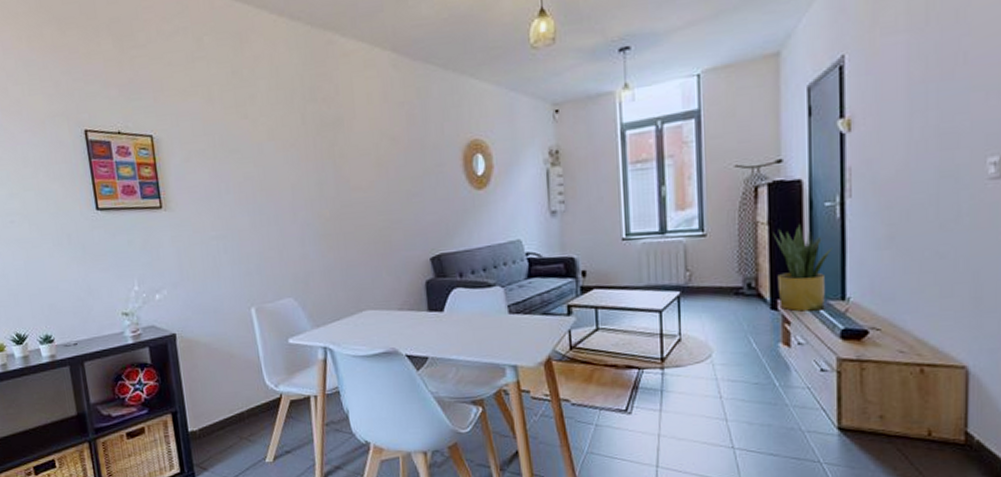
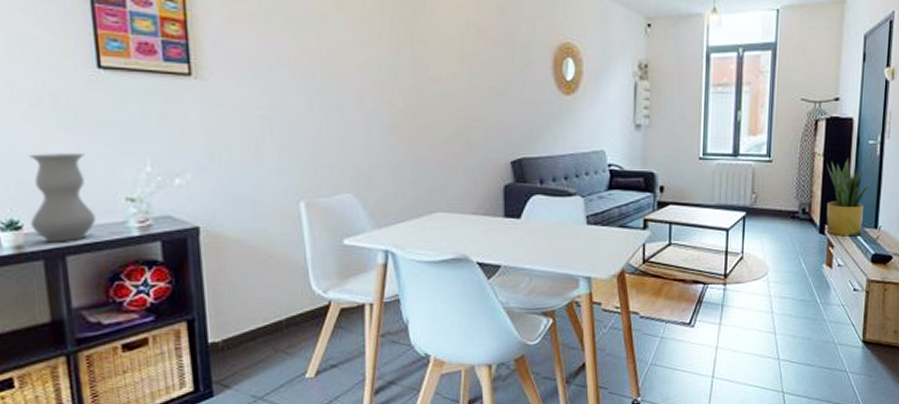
vase: none [54,279,102,352] -> present [28,153,96,243]

